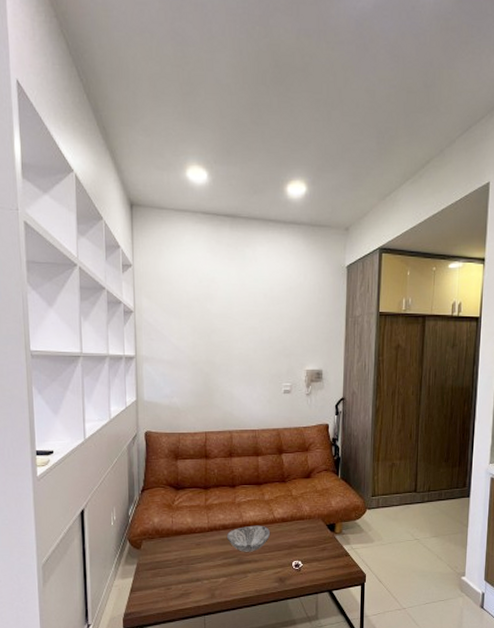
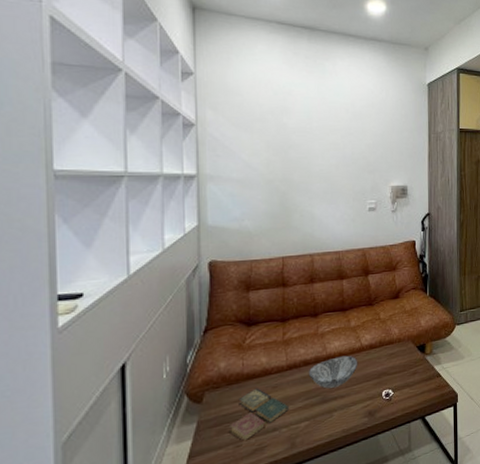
book: none [162,543,209,585] -> present [230,388,289,440]

